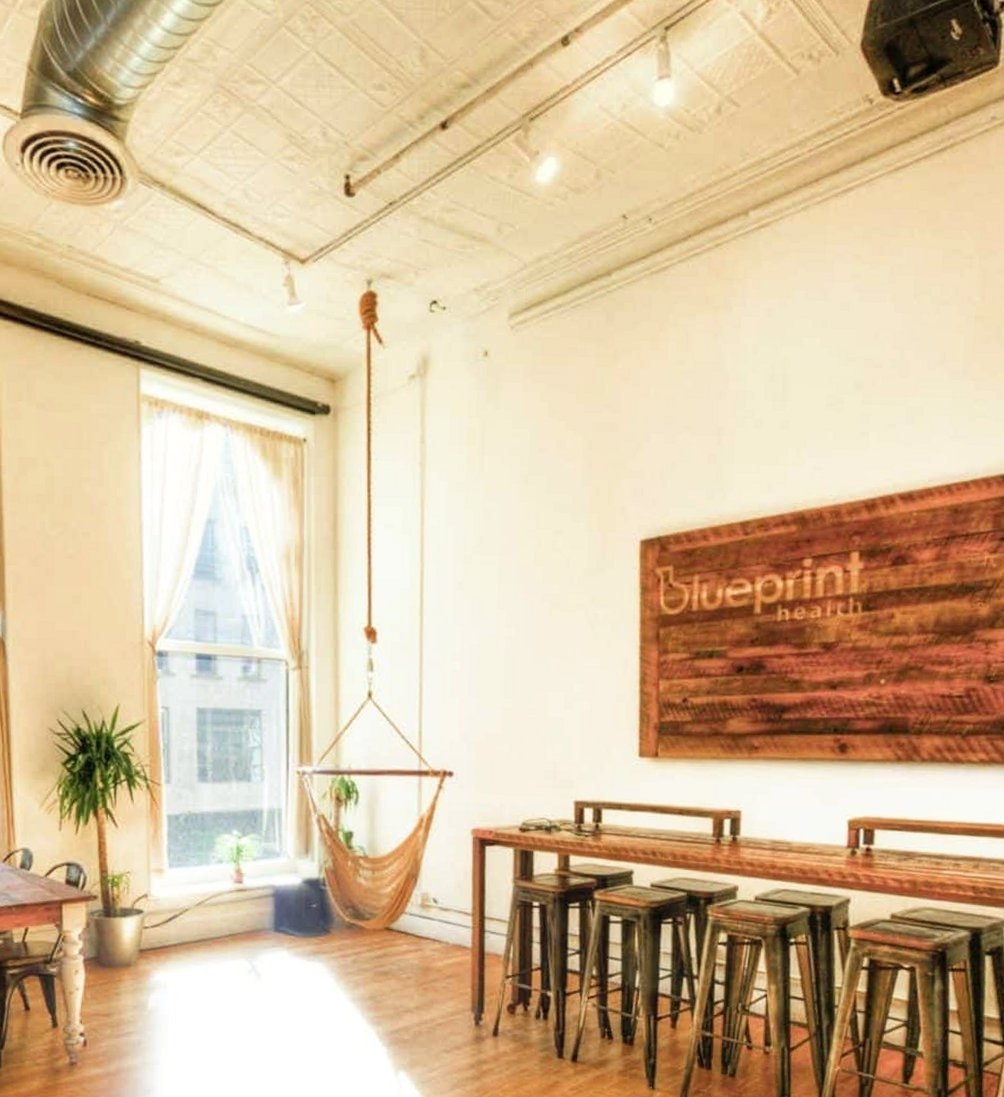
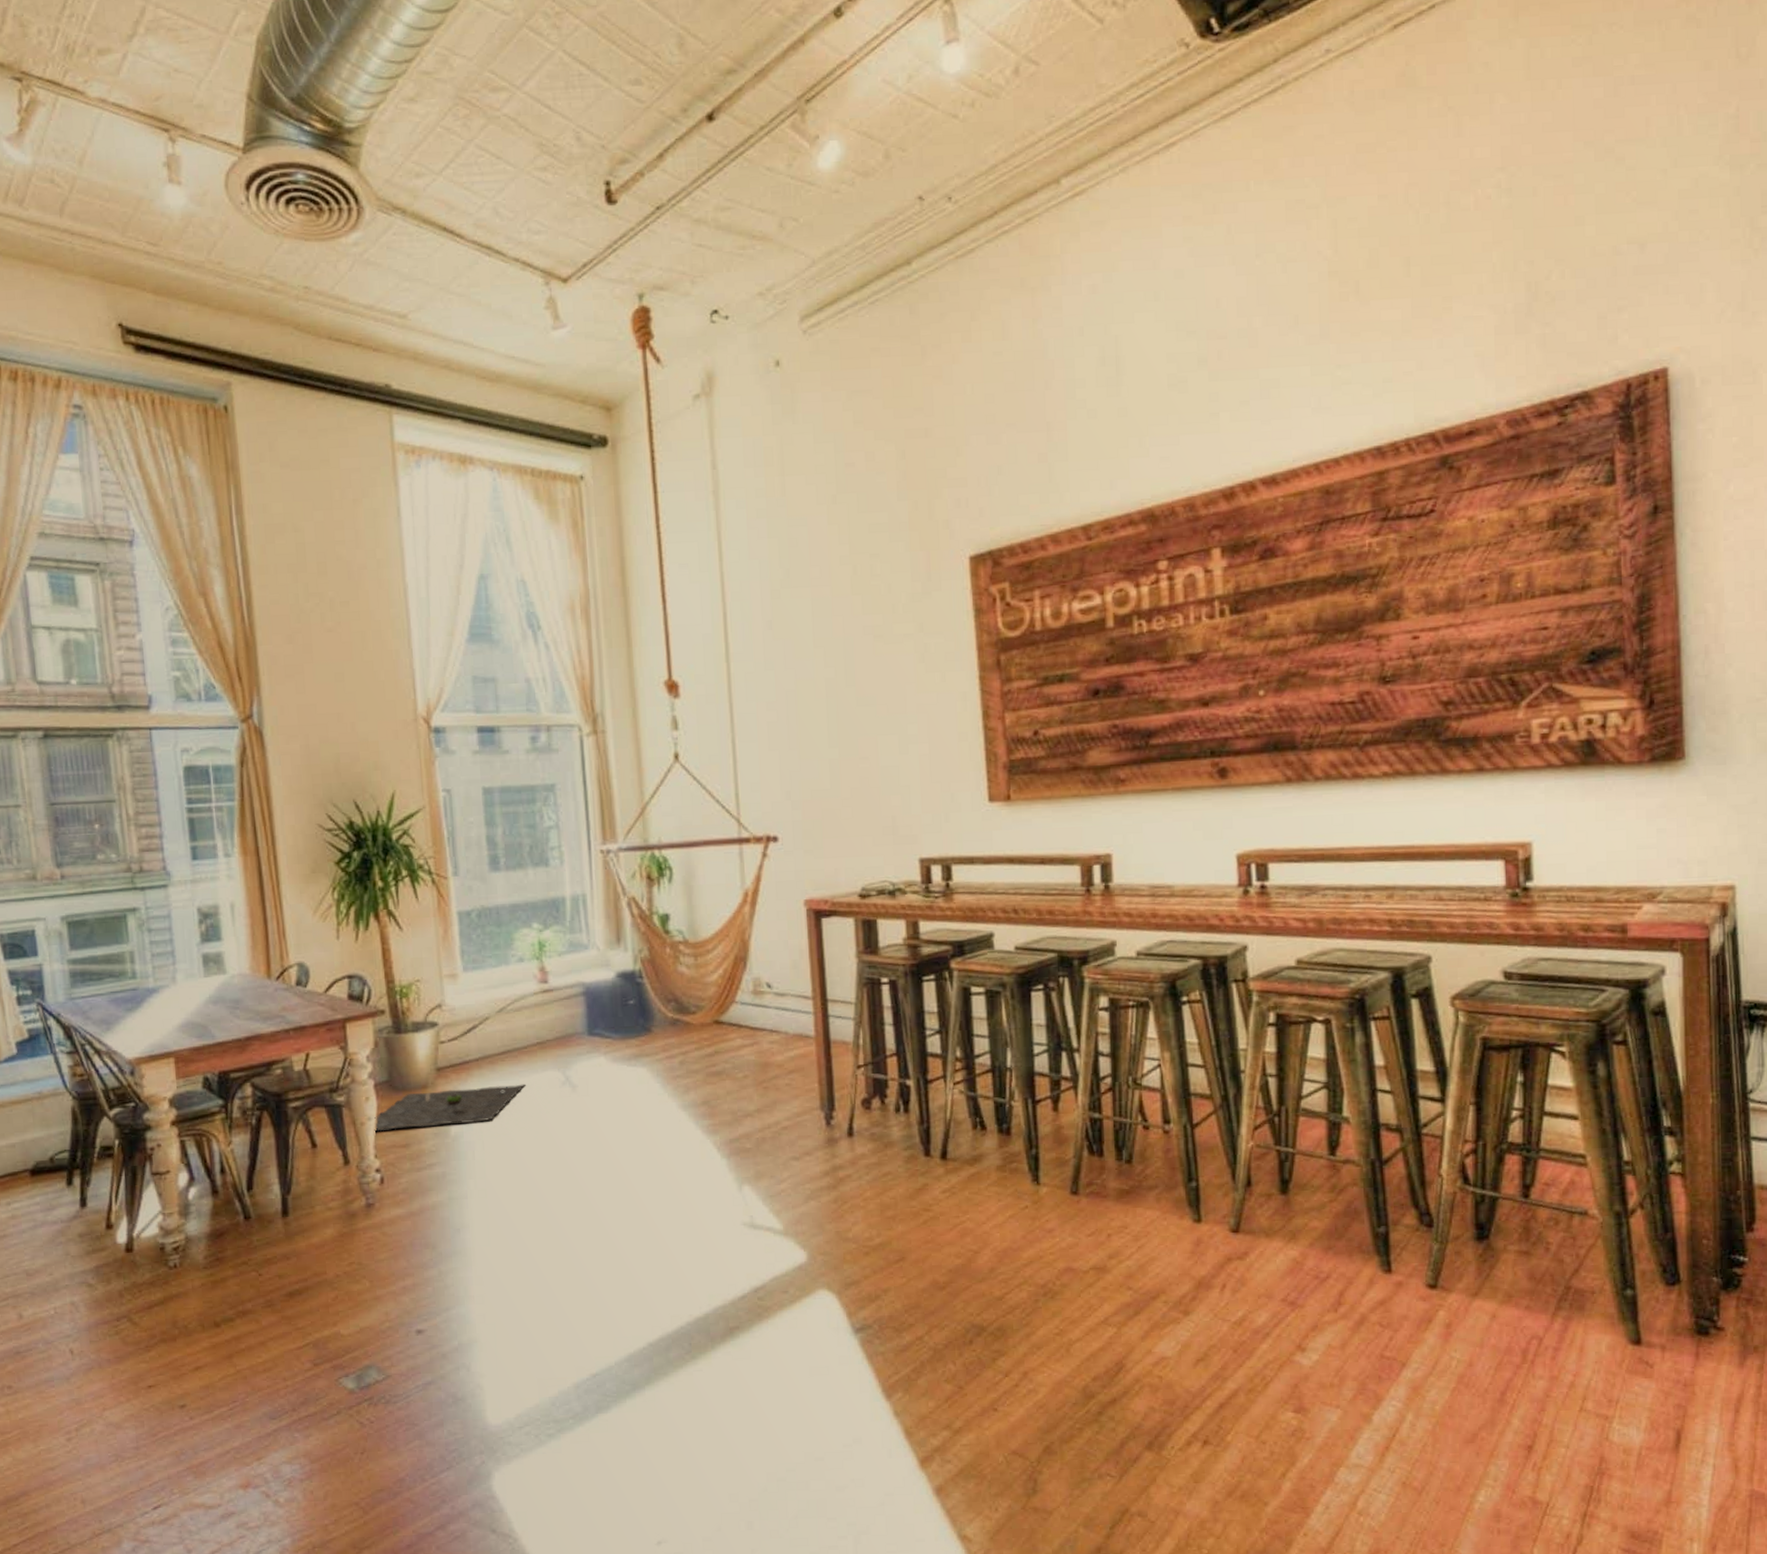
plant pot: none [81,969,217,1001] -> present [374,1084,526,1132]

